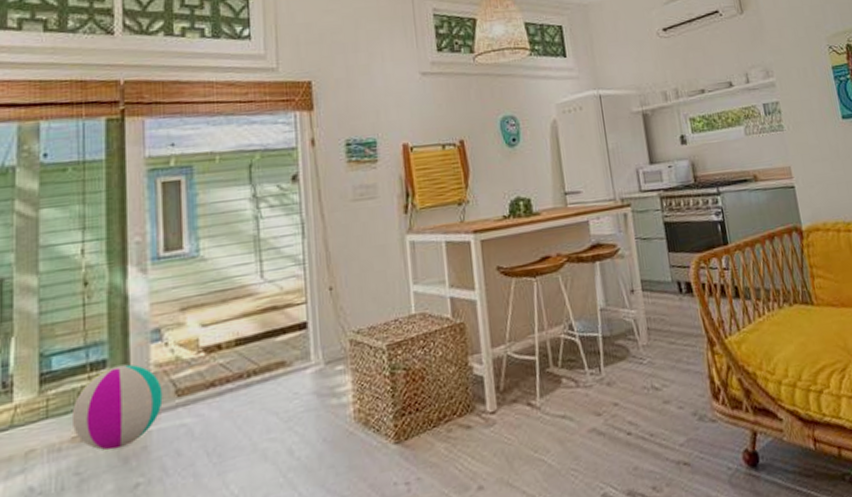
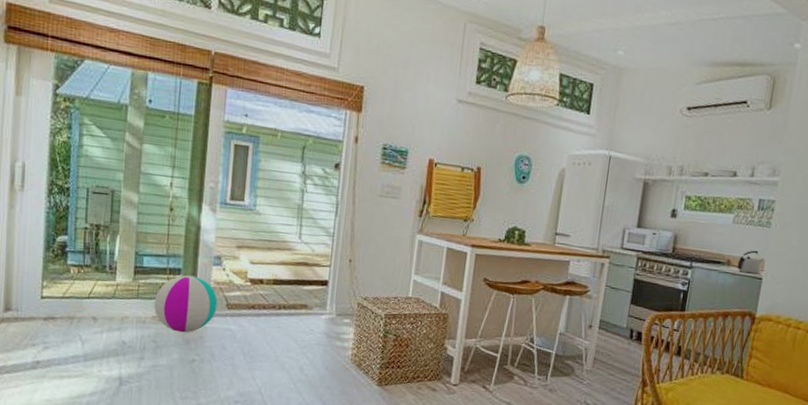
kettle: none [764,158,791,186] -> present [737,250,764,275]

